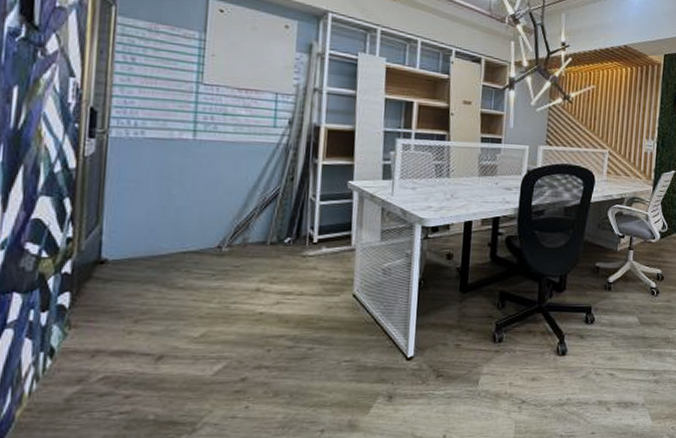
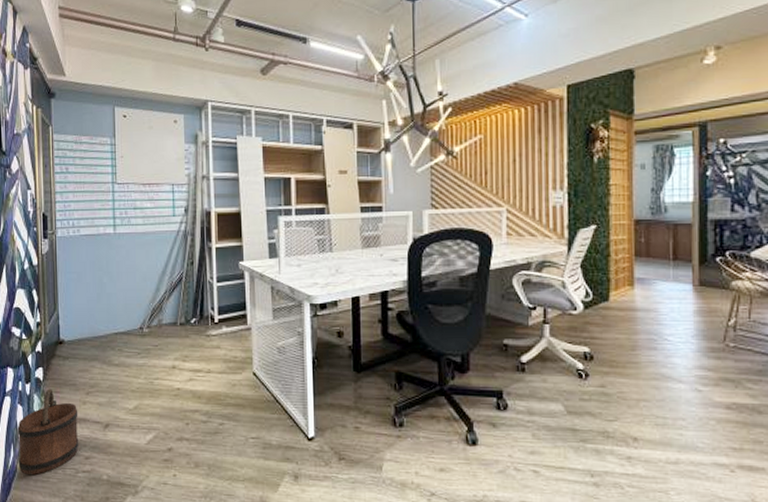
bucket: none [17,317,120,425] -> present [17,389,79,476]

